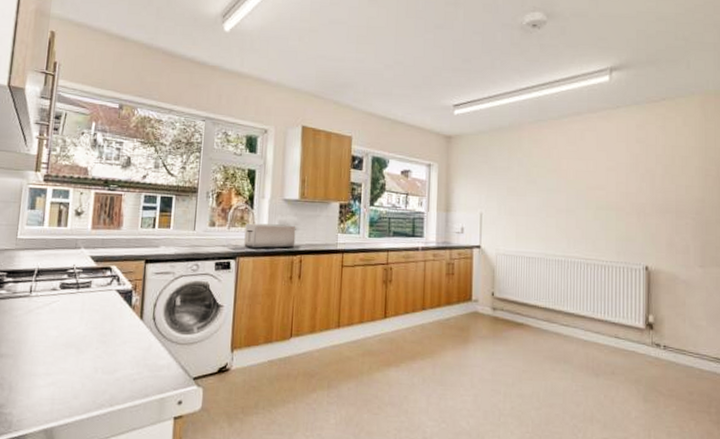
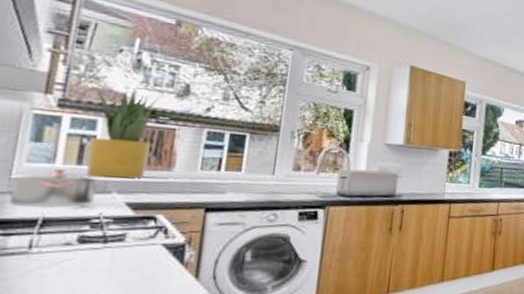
cooking pot: none [16,229,72,261] -> present [8,168,99,208]
planter: none [63,162,111,237] -> present [86,85,162,179]

